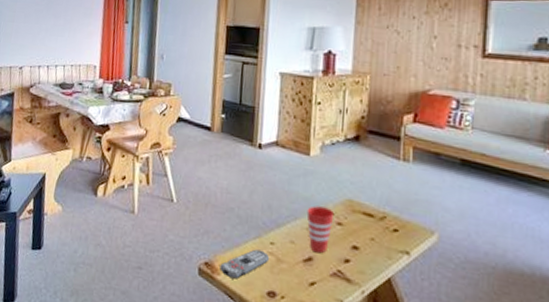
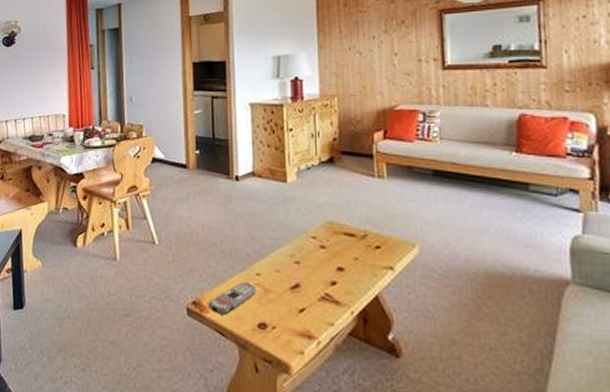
cup: present [306,205,335,254] -> none [289,232,317,279]

